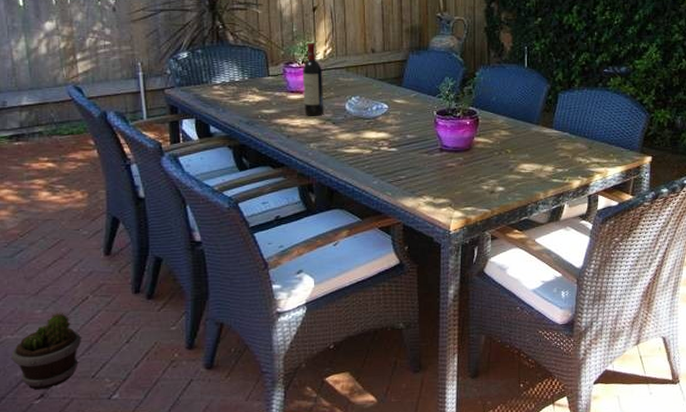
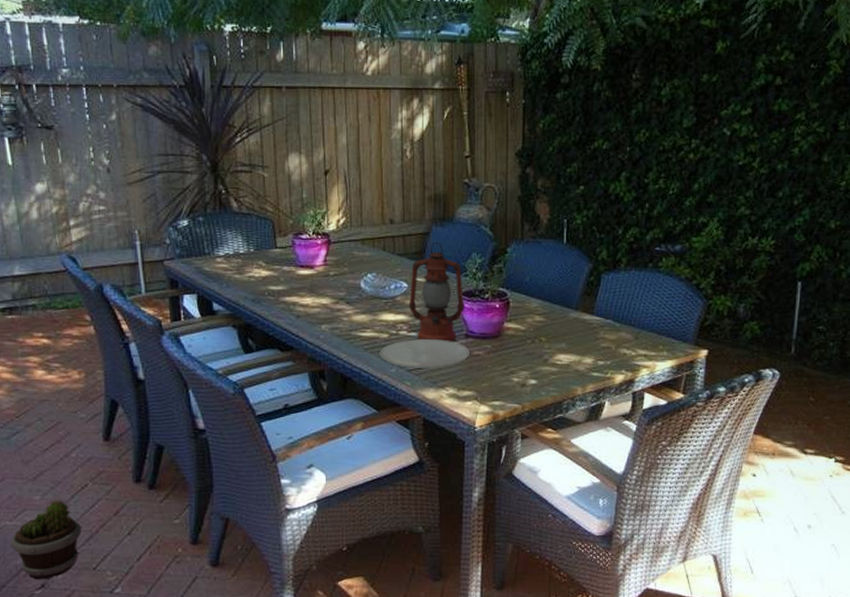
wine bottle: present [302,43,324,116] -> none [312,211,337,294]
plate: none [363,154,445,180] -> present [380,339,470,368]
lantern: none [389,68,439,156] -> present [408,242,465,342]

